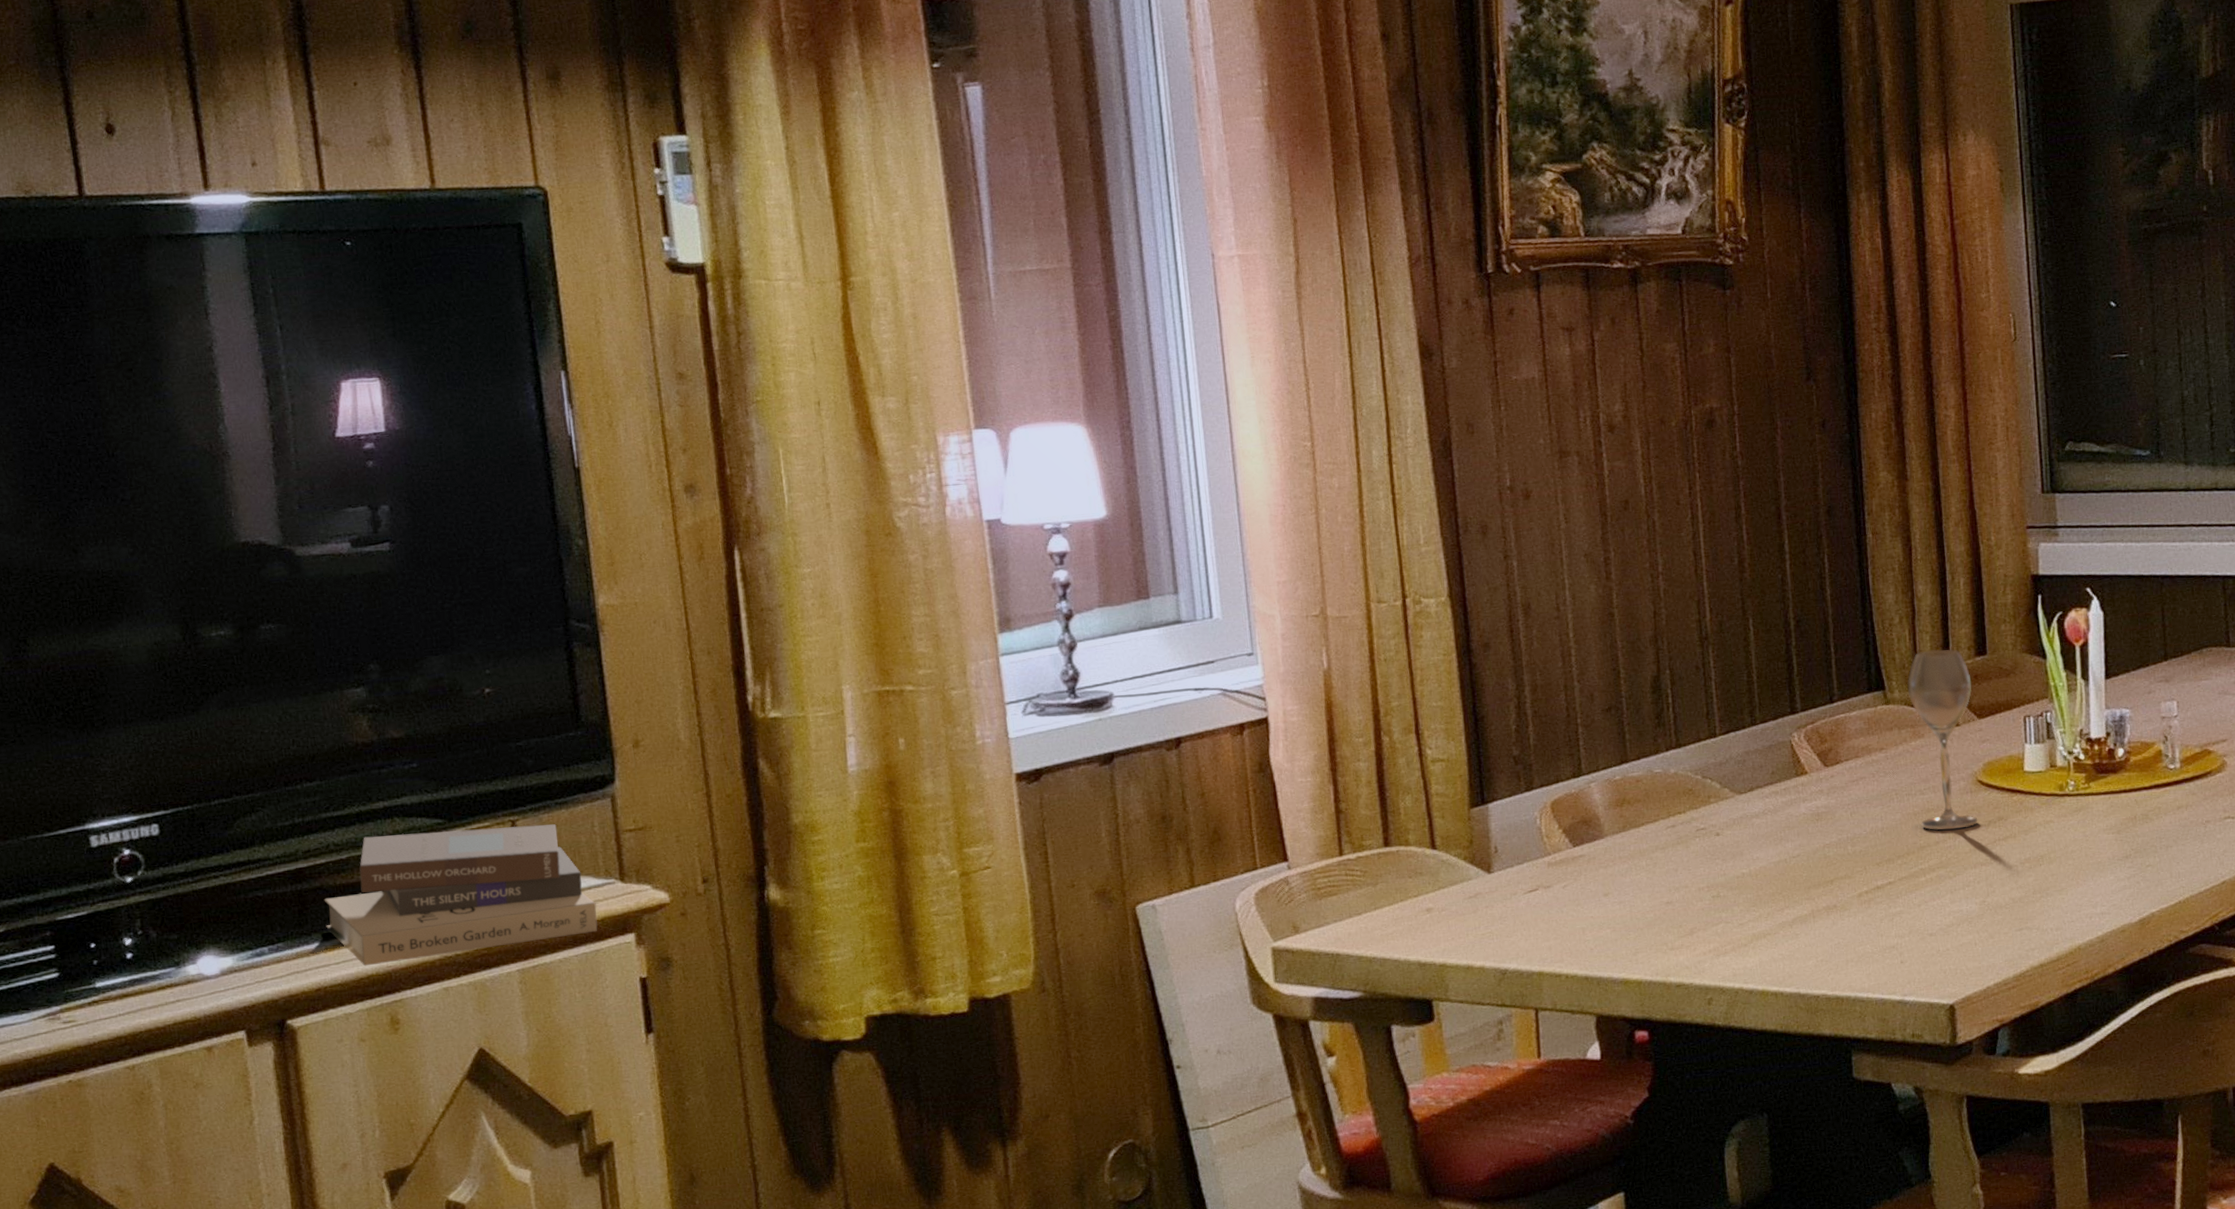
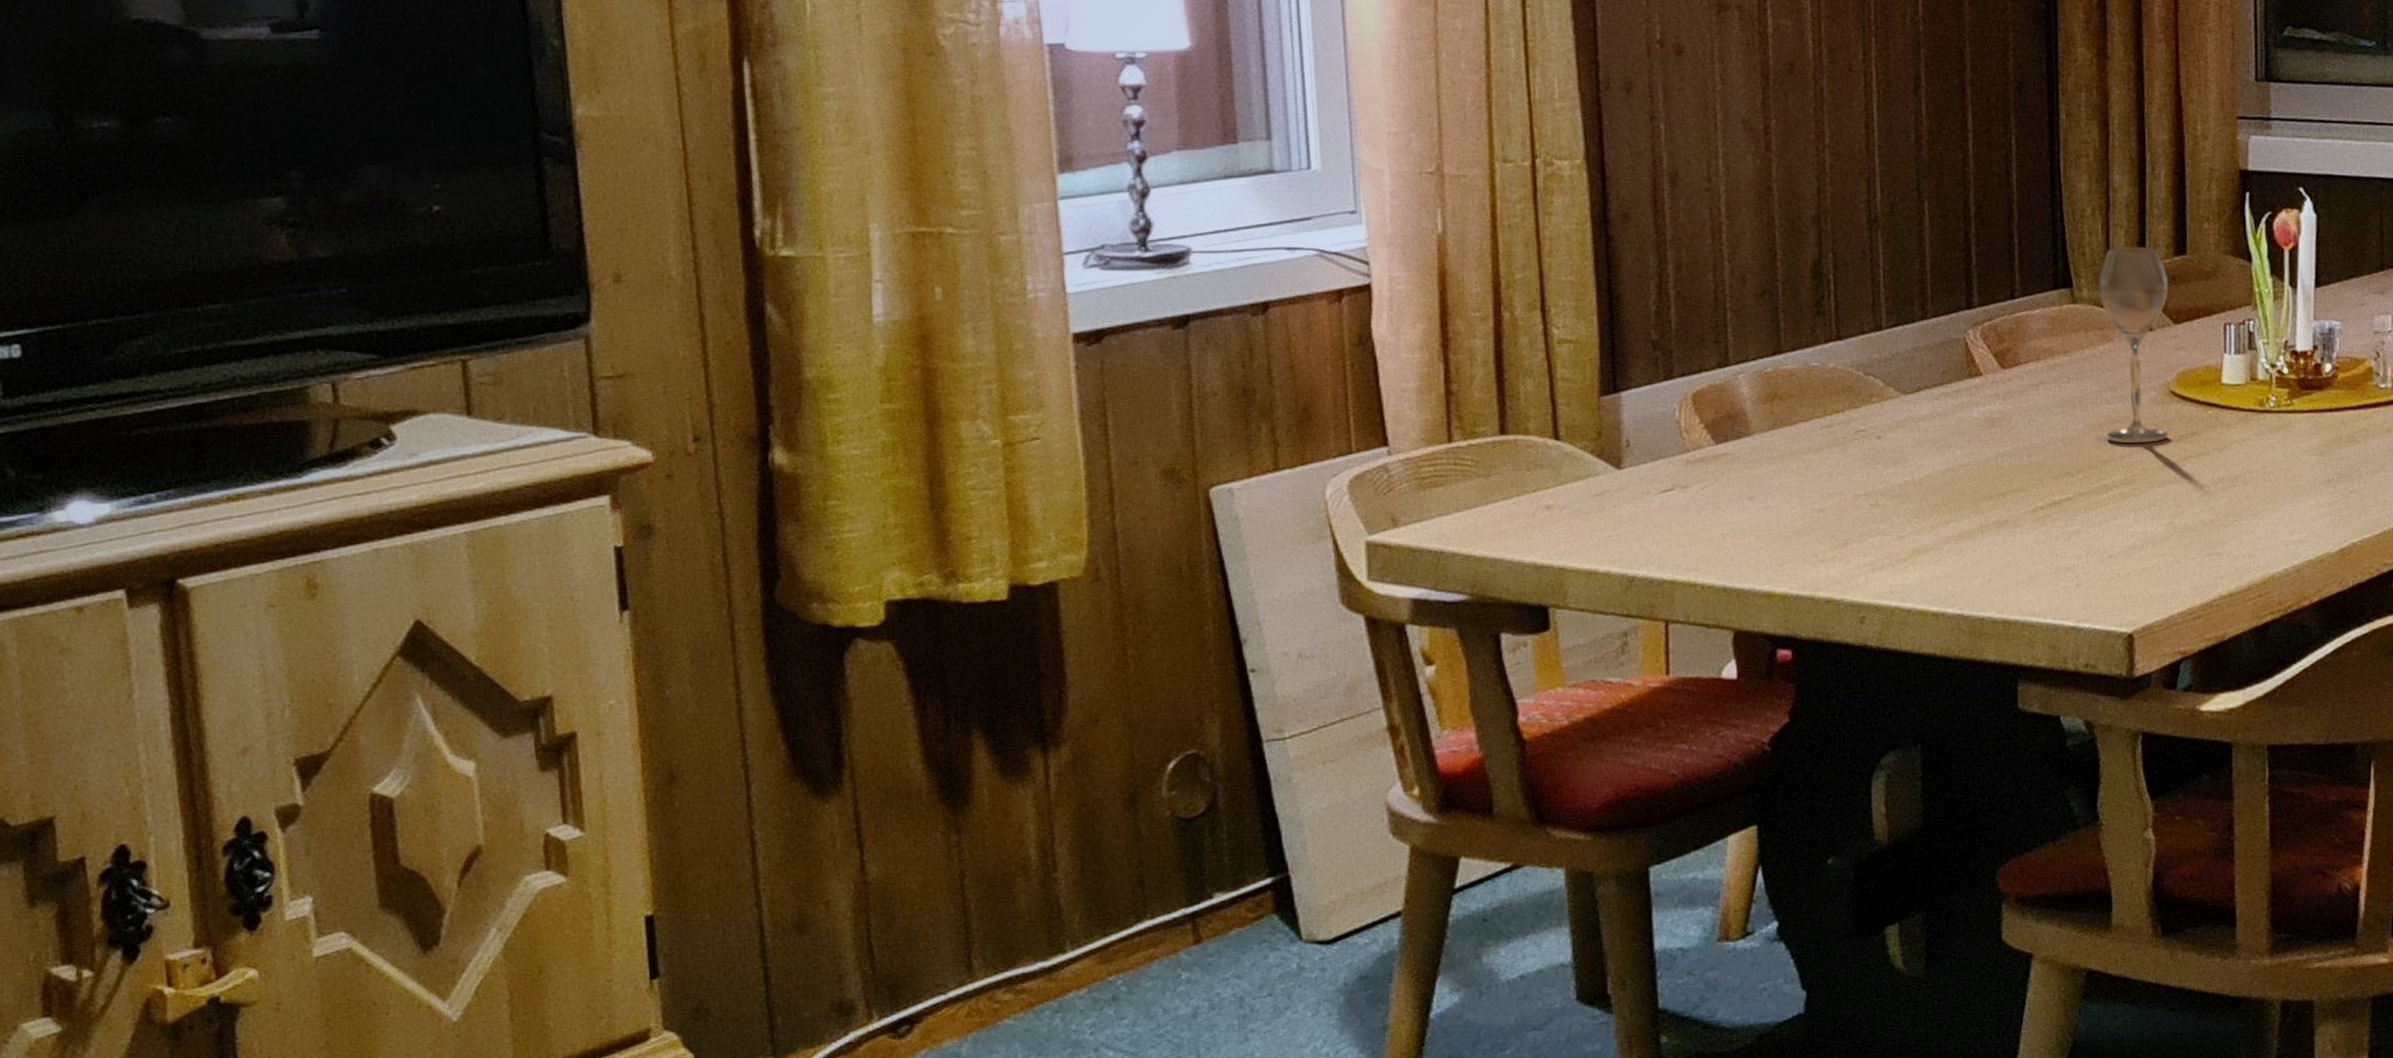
books: present [324,824,598,966] -> none [227,366,565,521]

